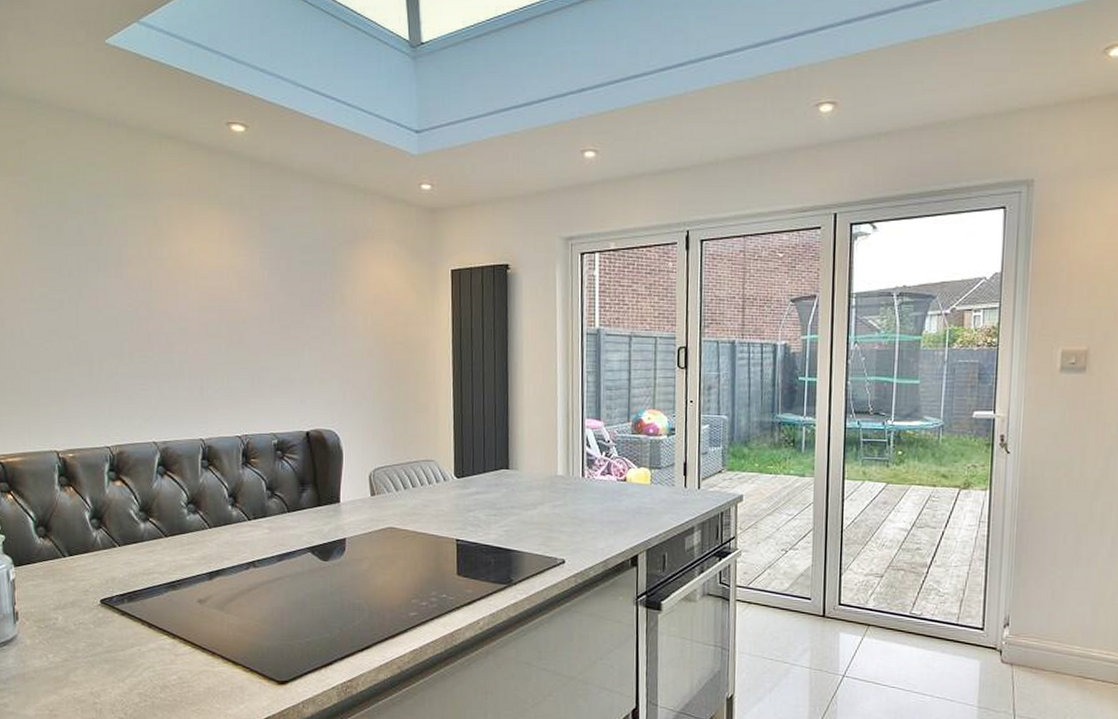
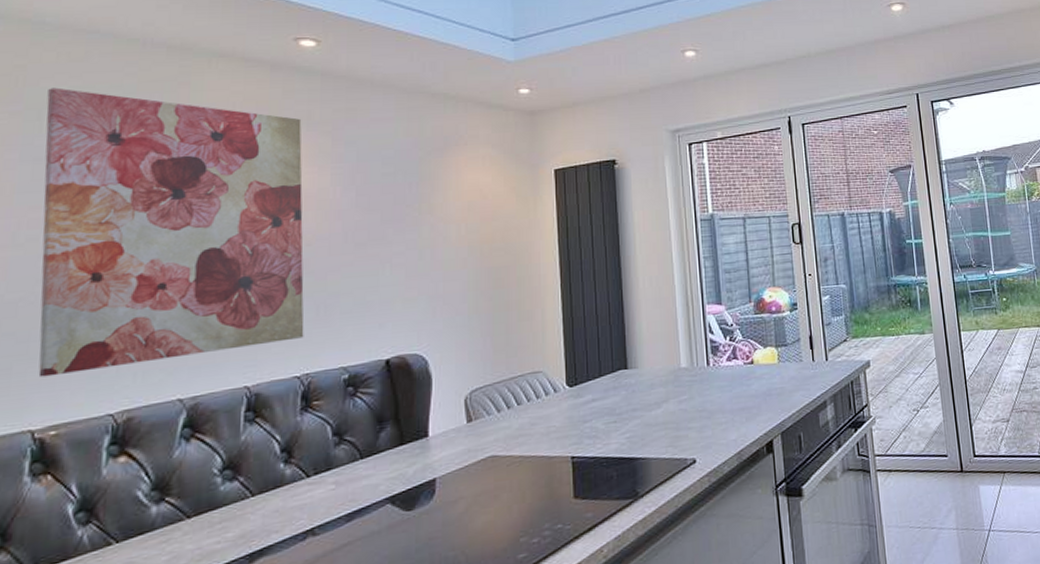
wall art: none [43,162,243,411] -> present [38,87,304,377]

